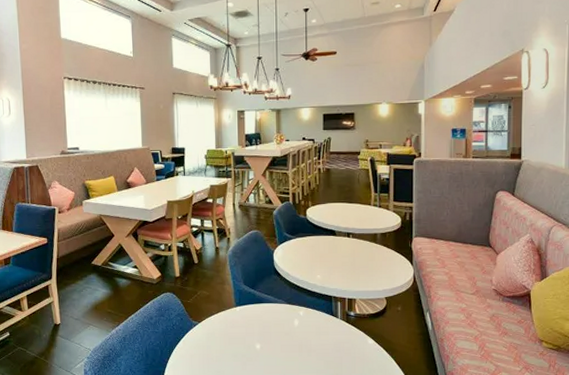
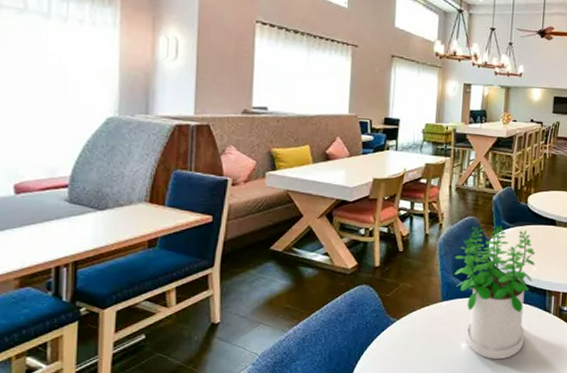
potted plant: none [243,237,318,359] -> present [454,225,536,359]

